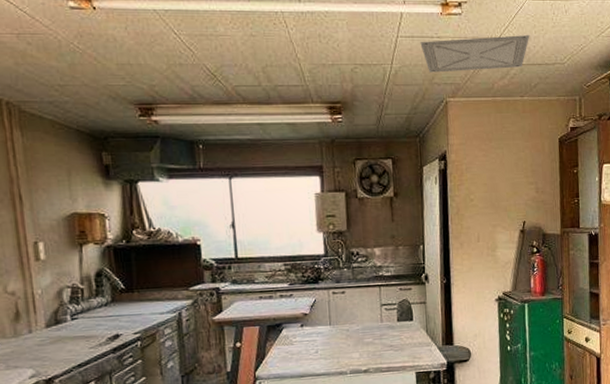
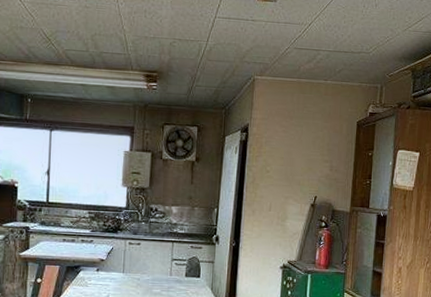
ceiling vent: present [420,35,530,73] -> none [235,23,339,54]

